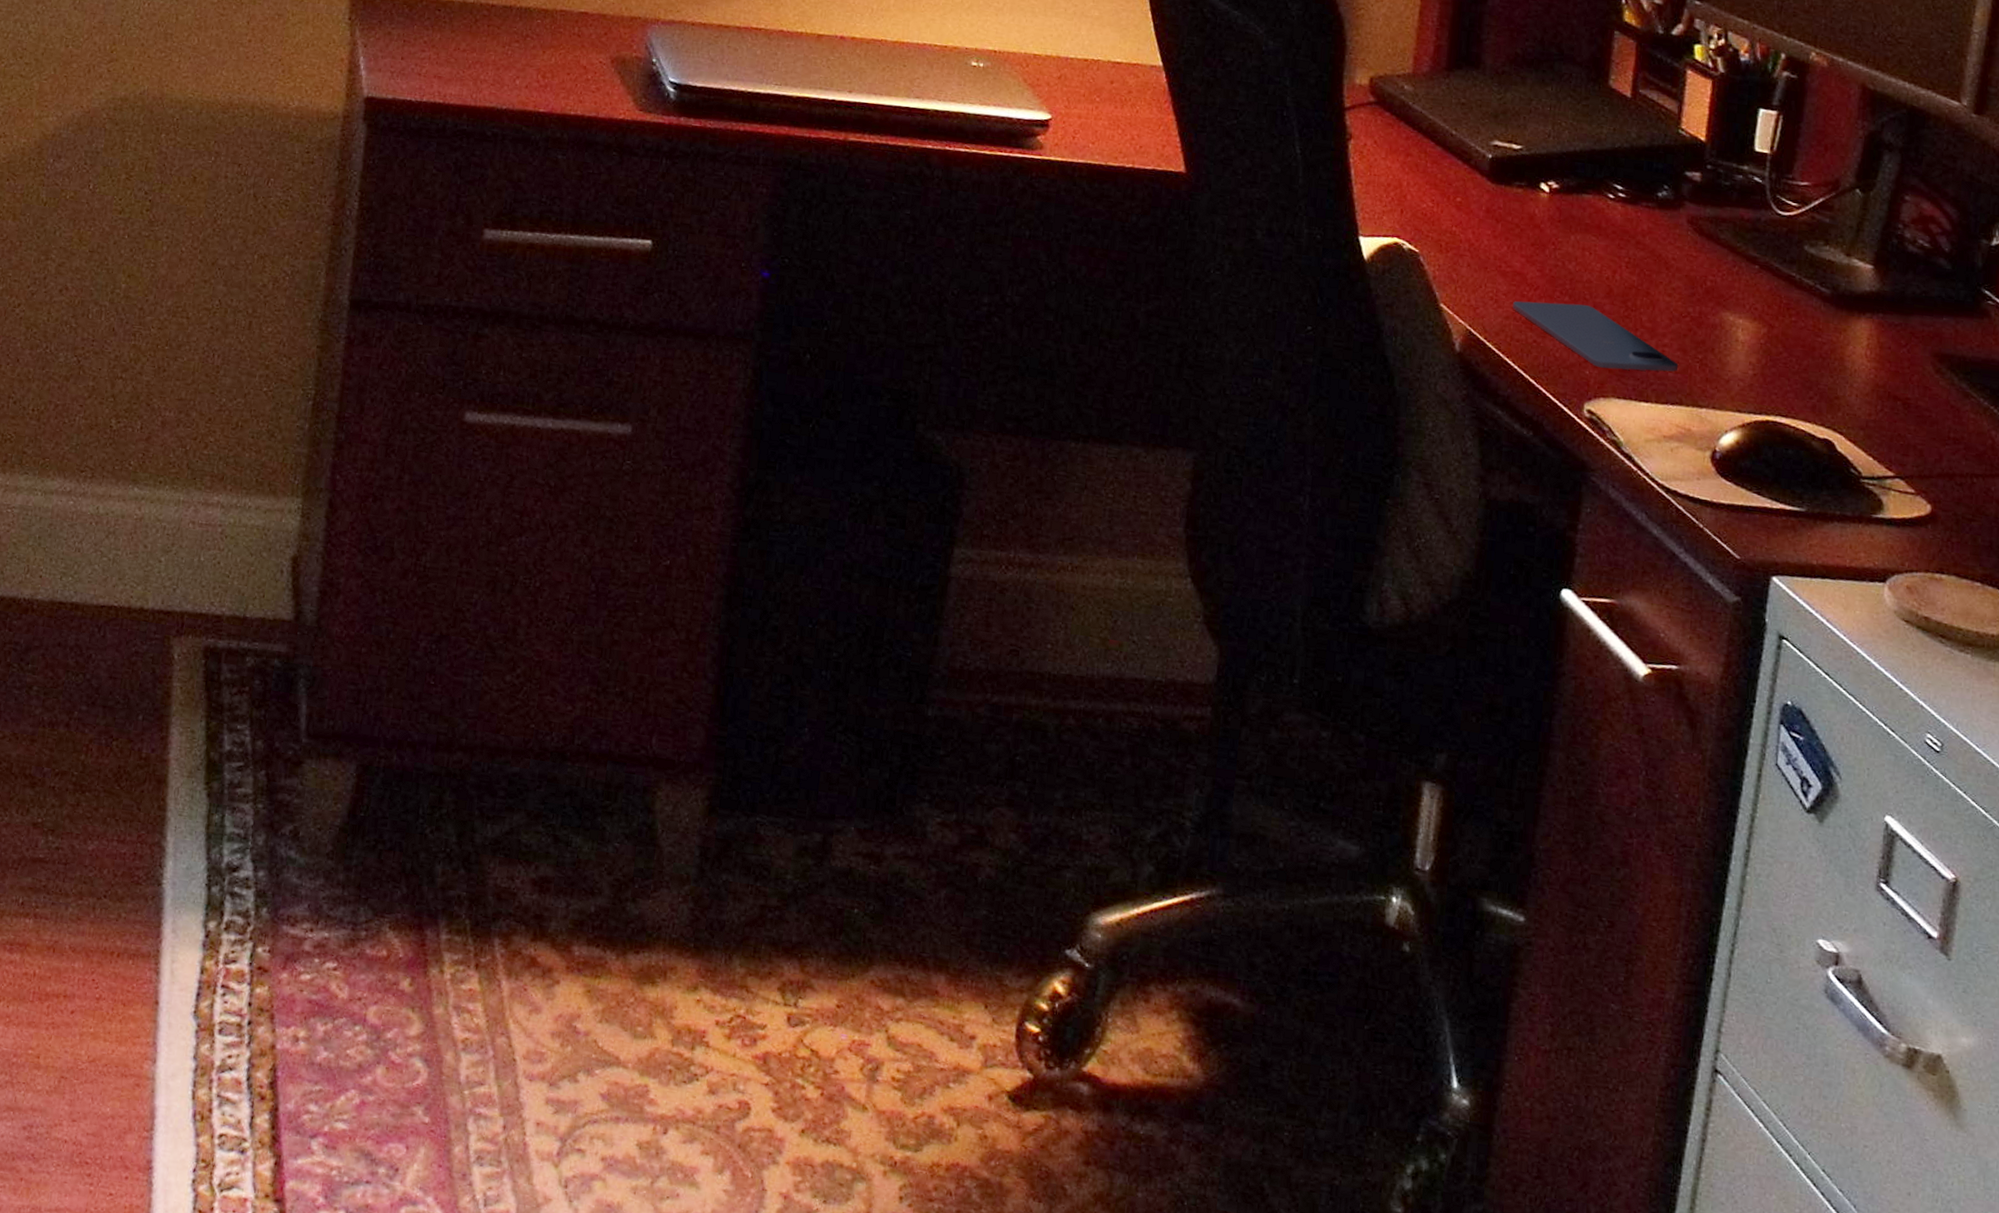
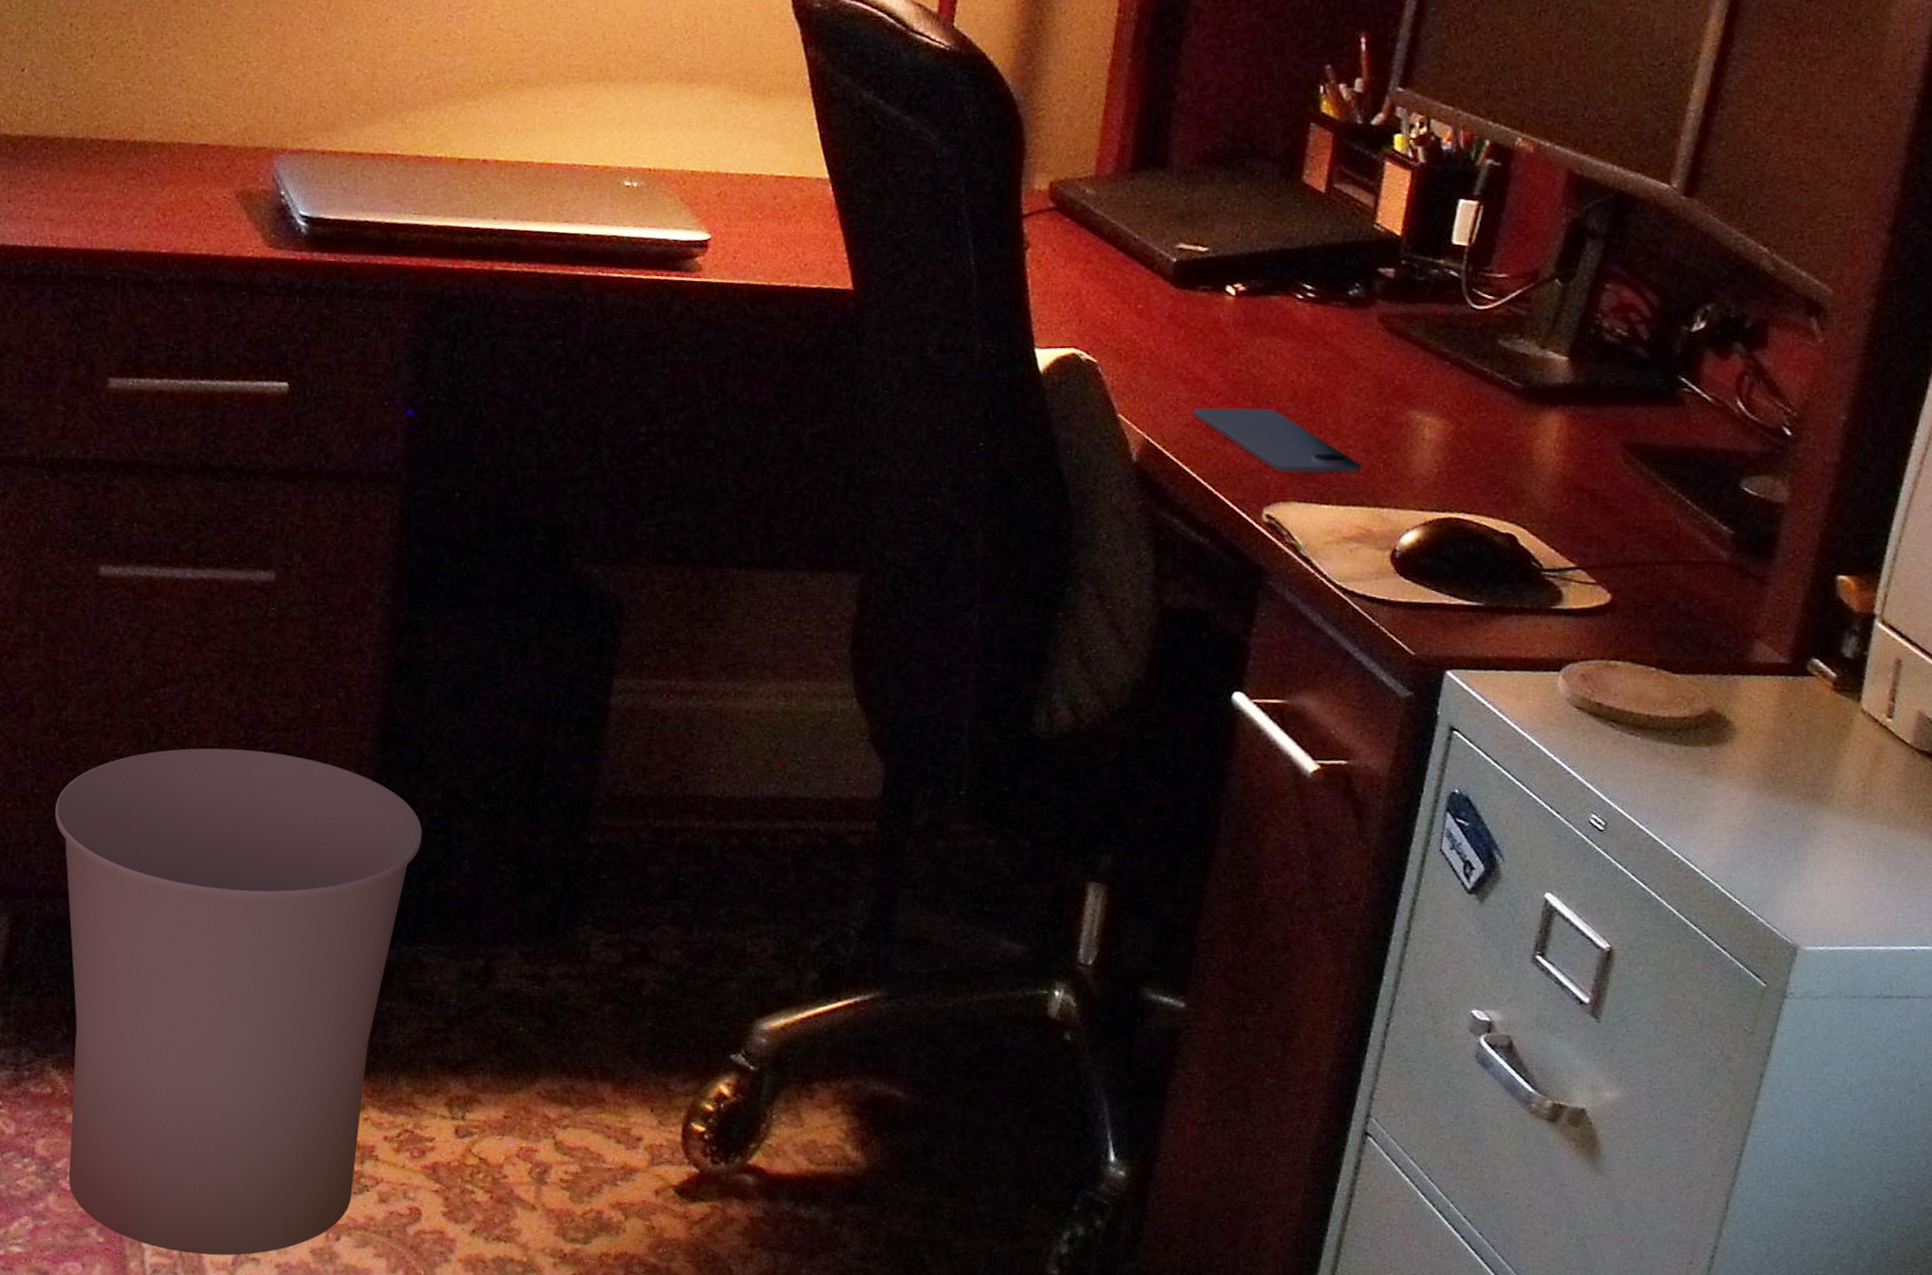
waste bin: none [398,599,764,1145] -> present [55,748,423,1256]

